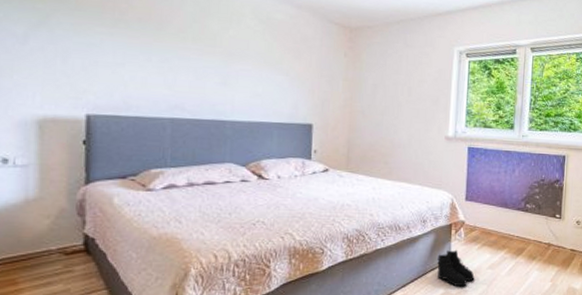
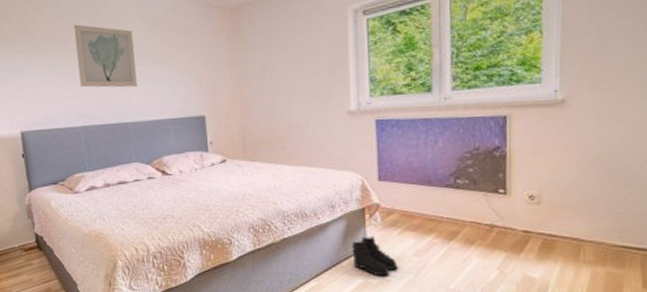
wall art: none [175,10,246,85] -> present [74,24,137,88]

